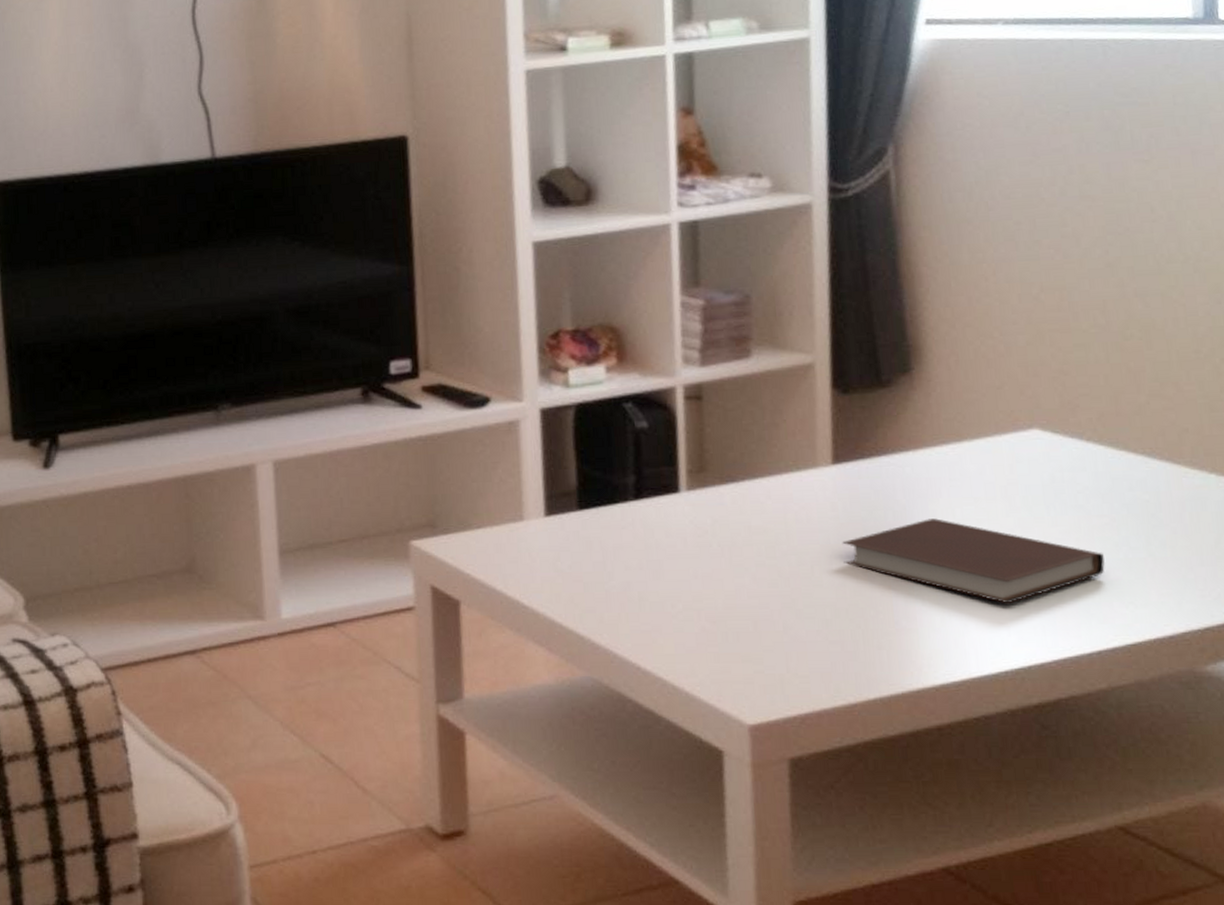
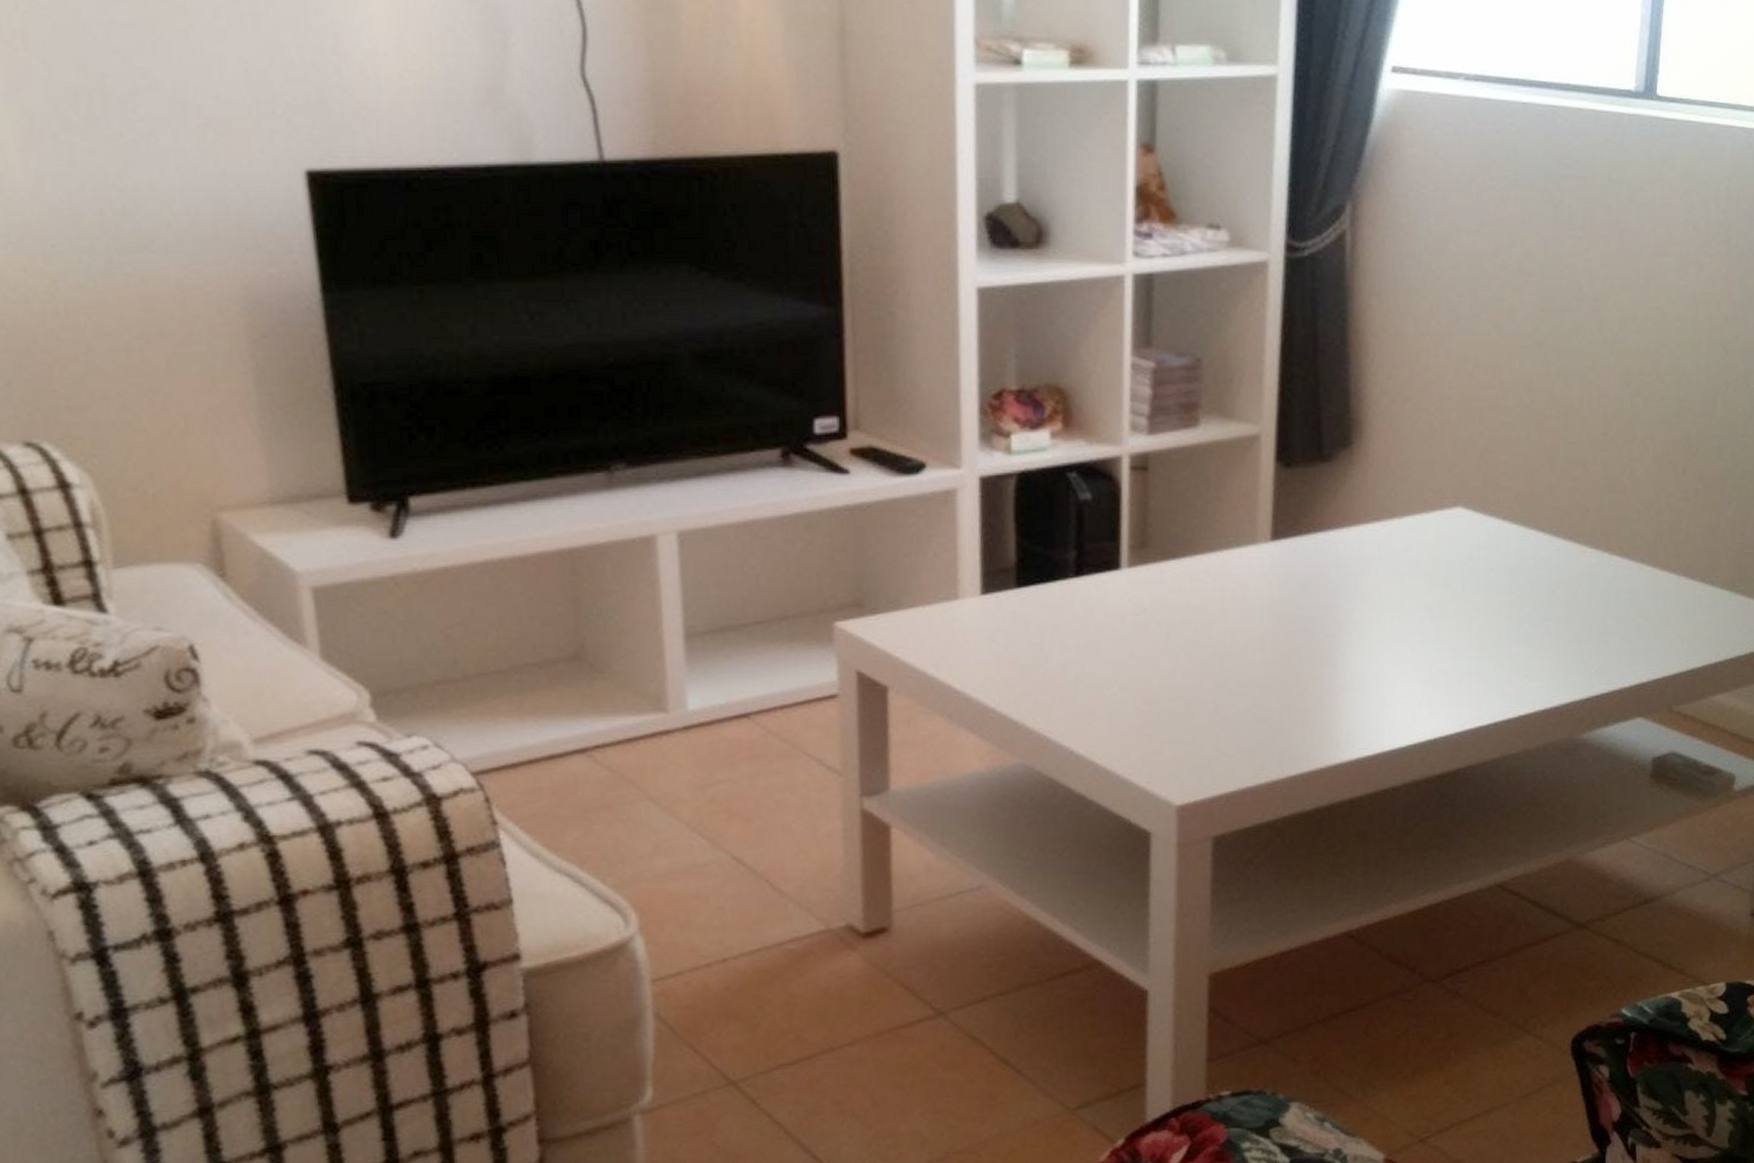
notebook: present [842,518,1105,604] -> none [1275,596,1508,680]

